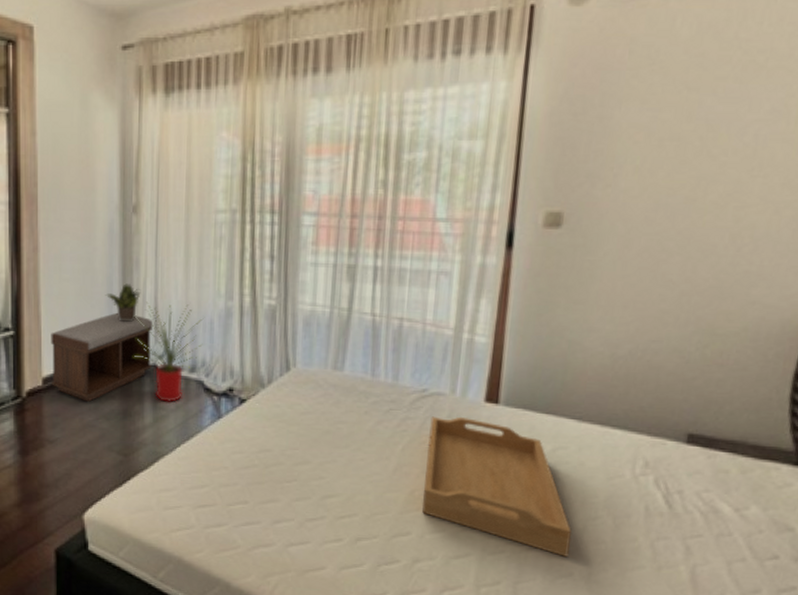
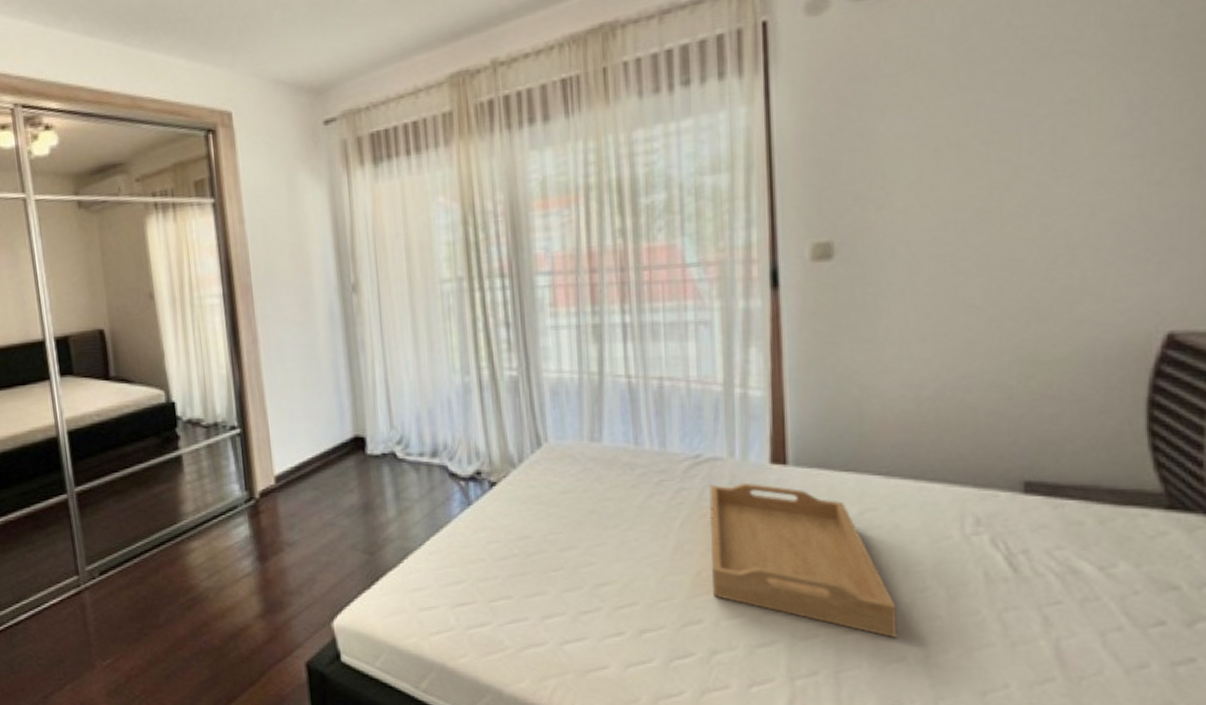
bench: present [51,312,153,402] -> none [279,399,390,498]
potted plant: present [105,283,141,322] -> none [332,367,370,409]
house plant: present [133,301,204,402] -> none [365,384,442,492]

